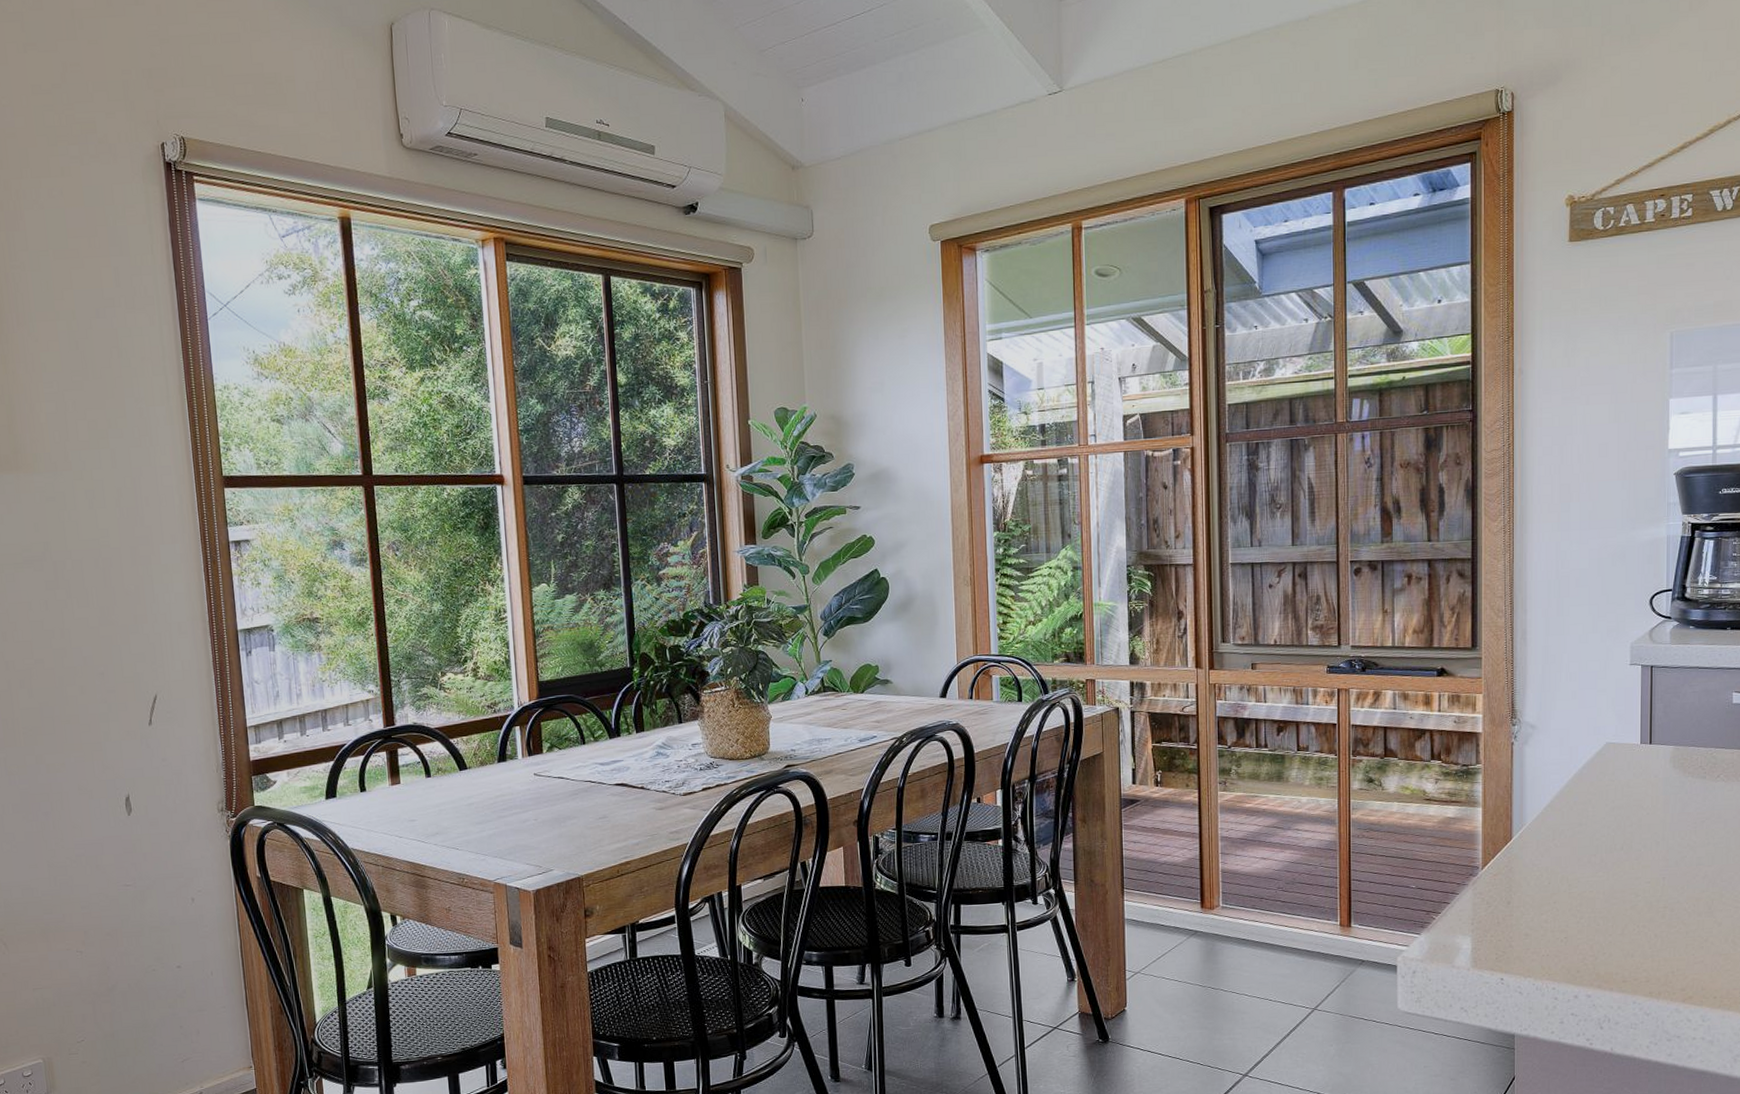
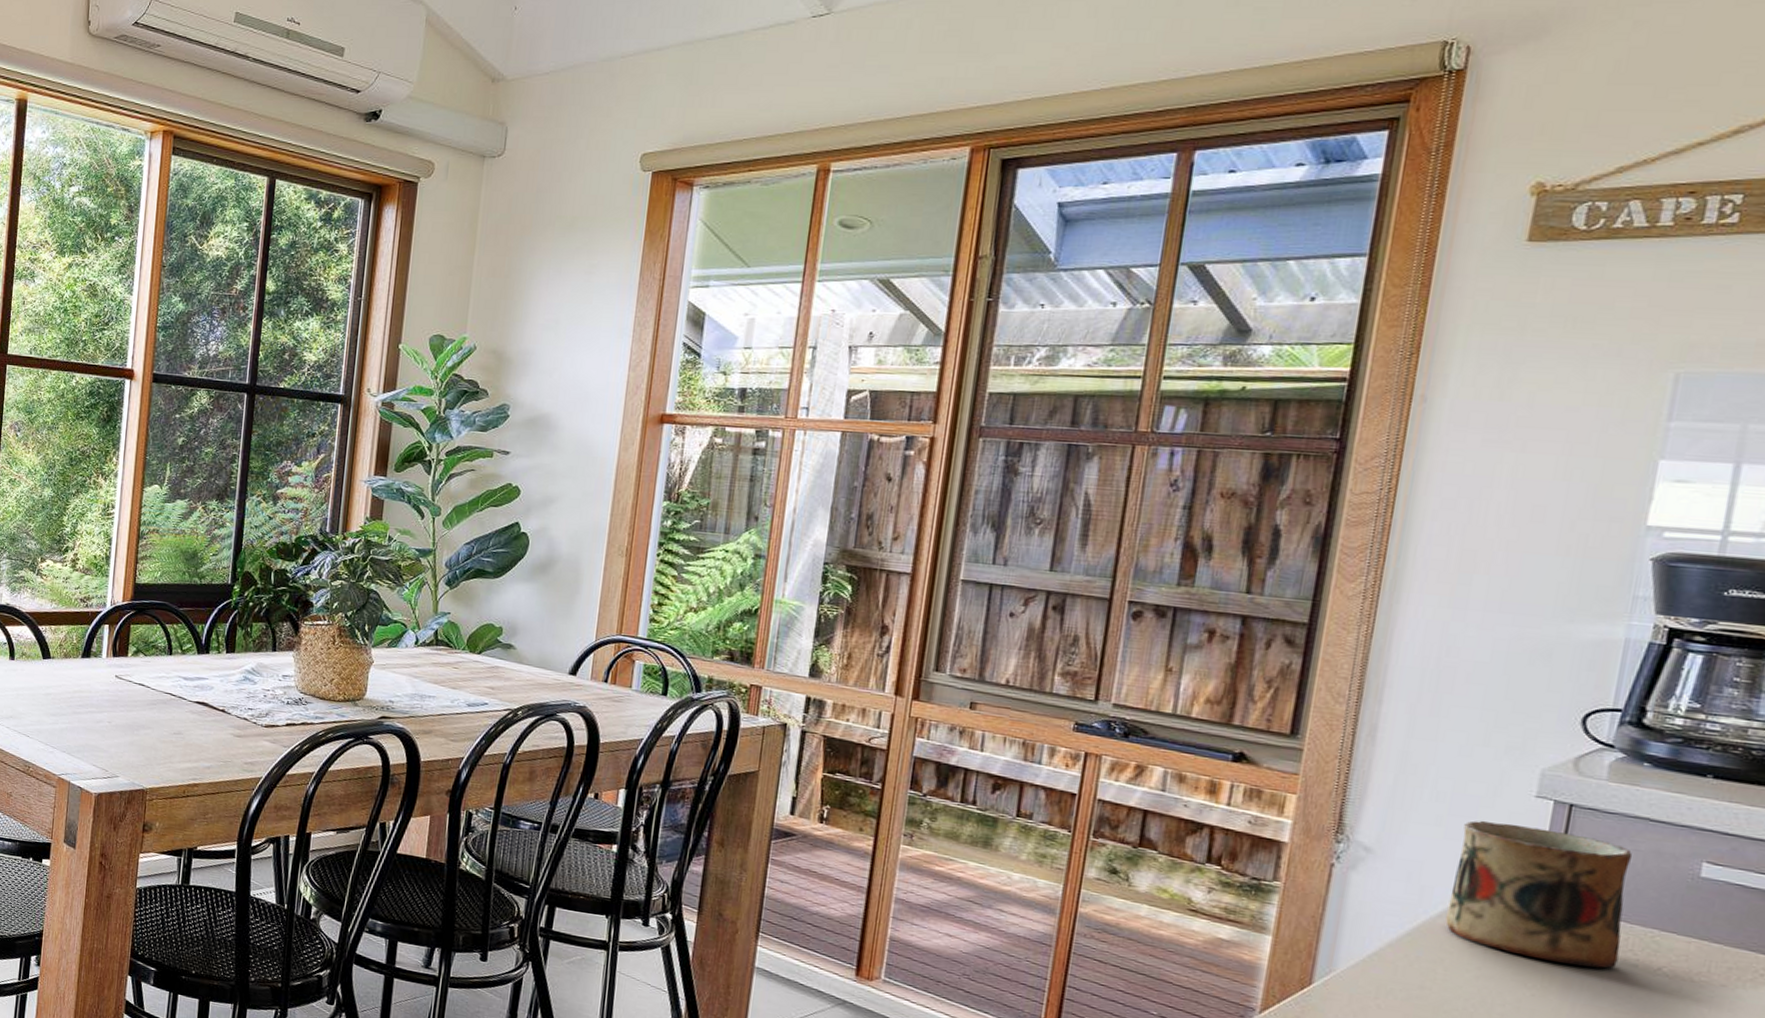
mug: none [1588,688,1694,786] -> present [1445,820,1633,969]

